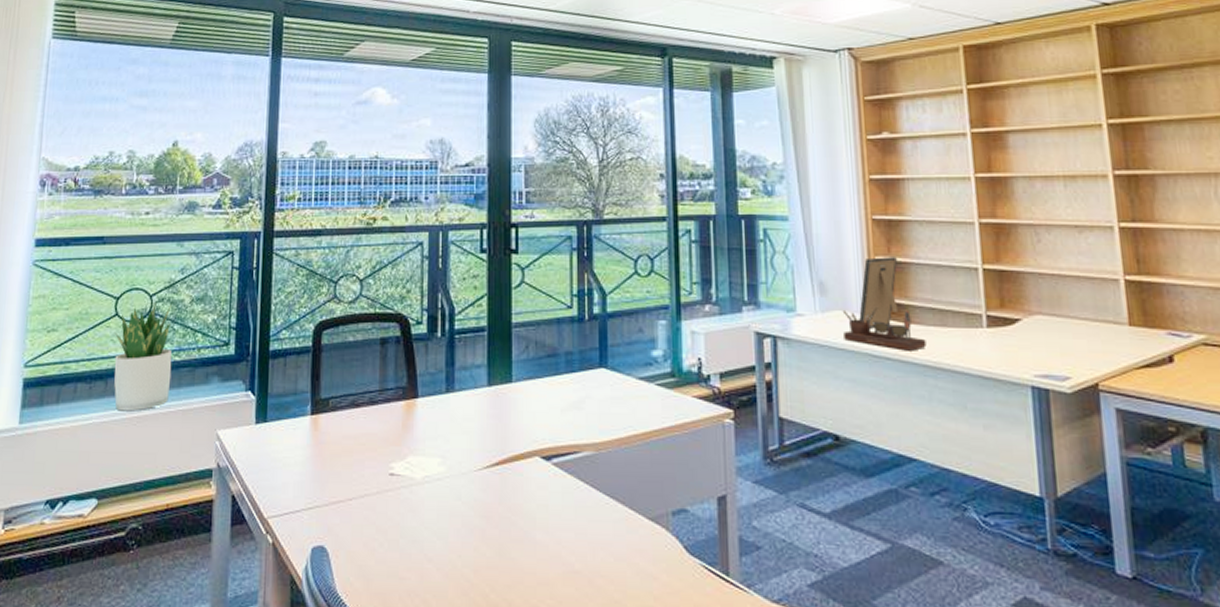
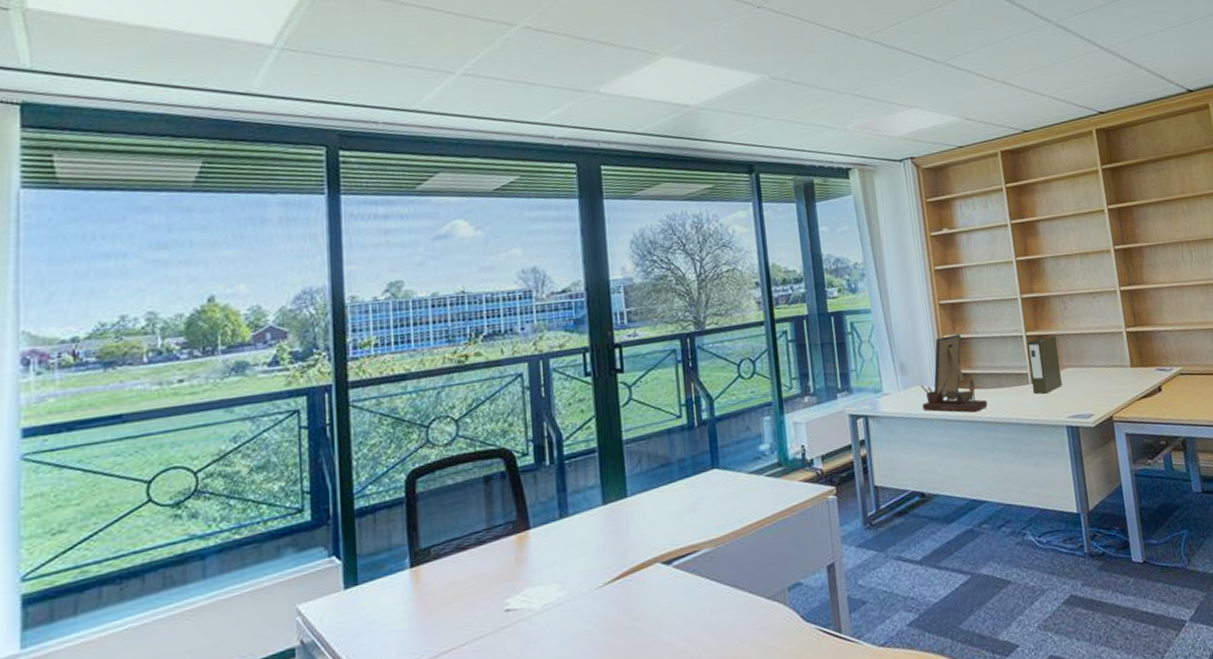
planter: present [114,301,173,411] -> none [148,474,232,608]
binder: none [984,272,1029,344] -> present [1027,336,1062,395]

